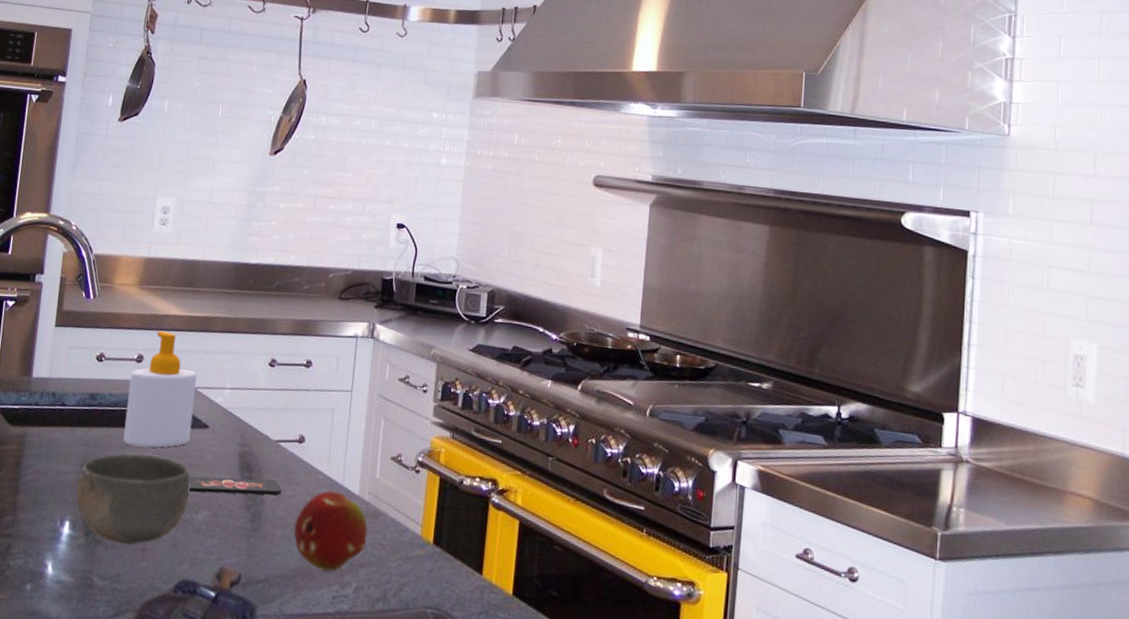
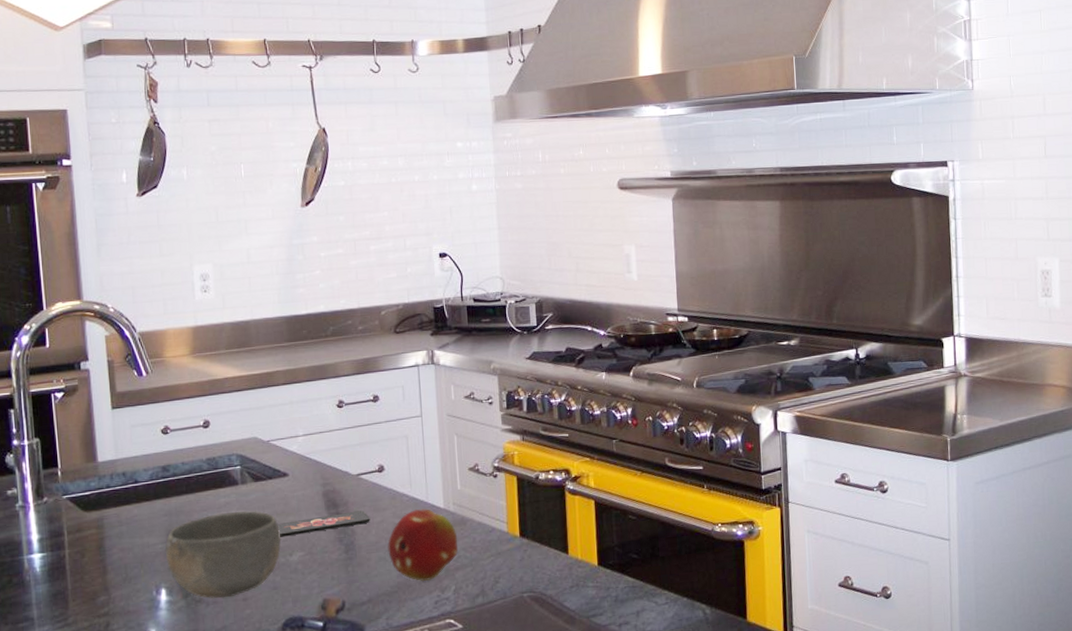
soap bottle: present [123,330,198,448] -> none [199,393,272,507]

